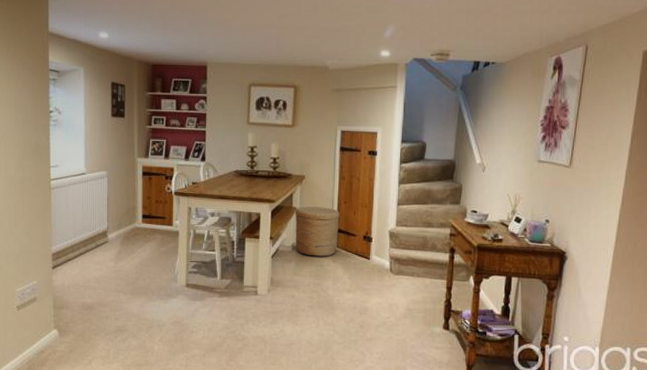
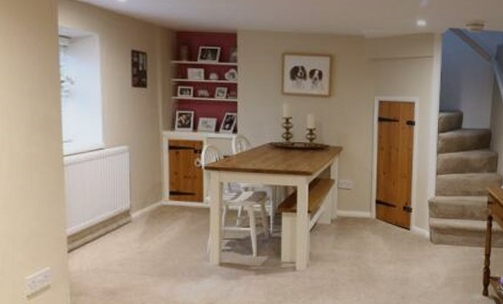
basket: present [294,206,340,257] -> none [333,178,379,229]

